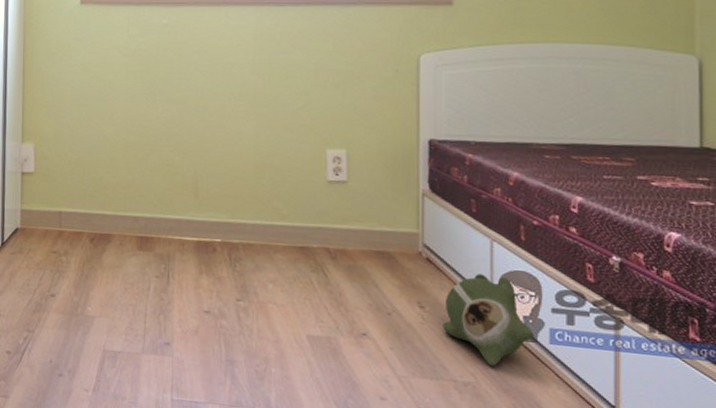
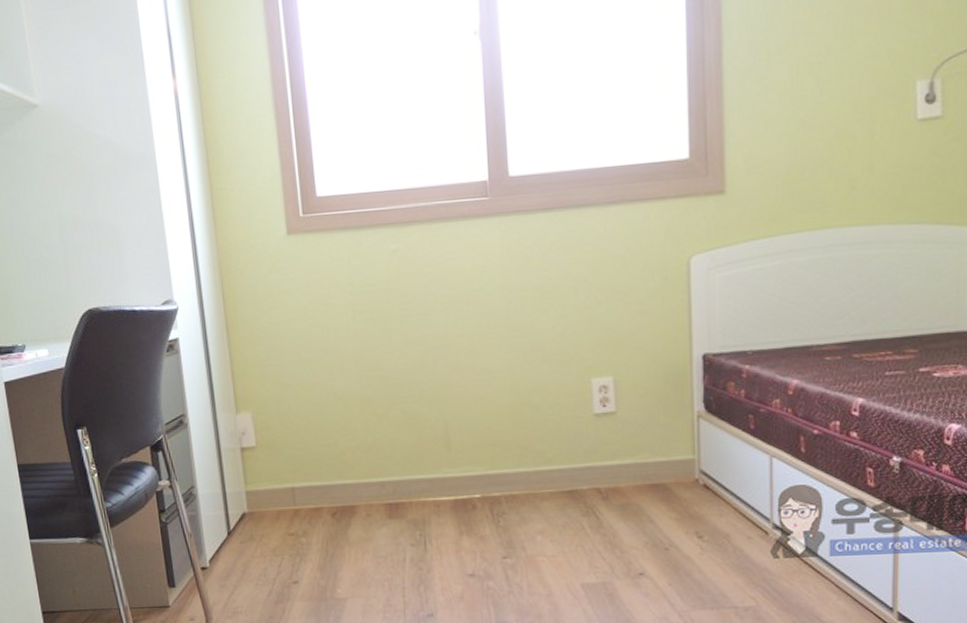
plush toy: present [443,274,535,367] -> none [722,493,815,588]

